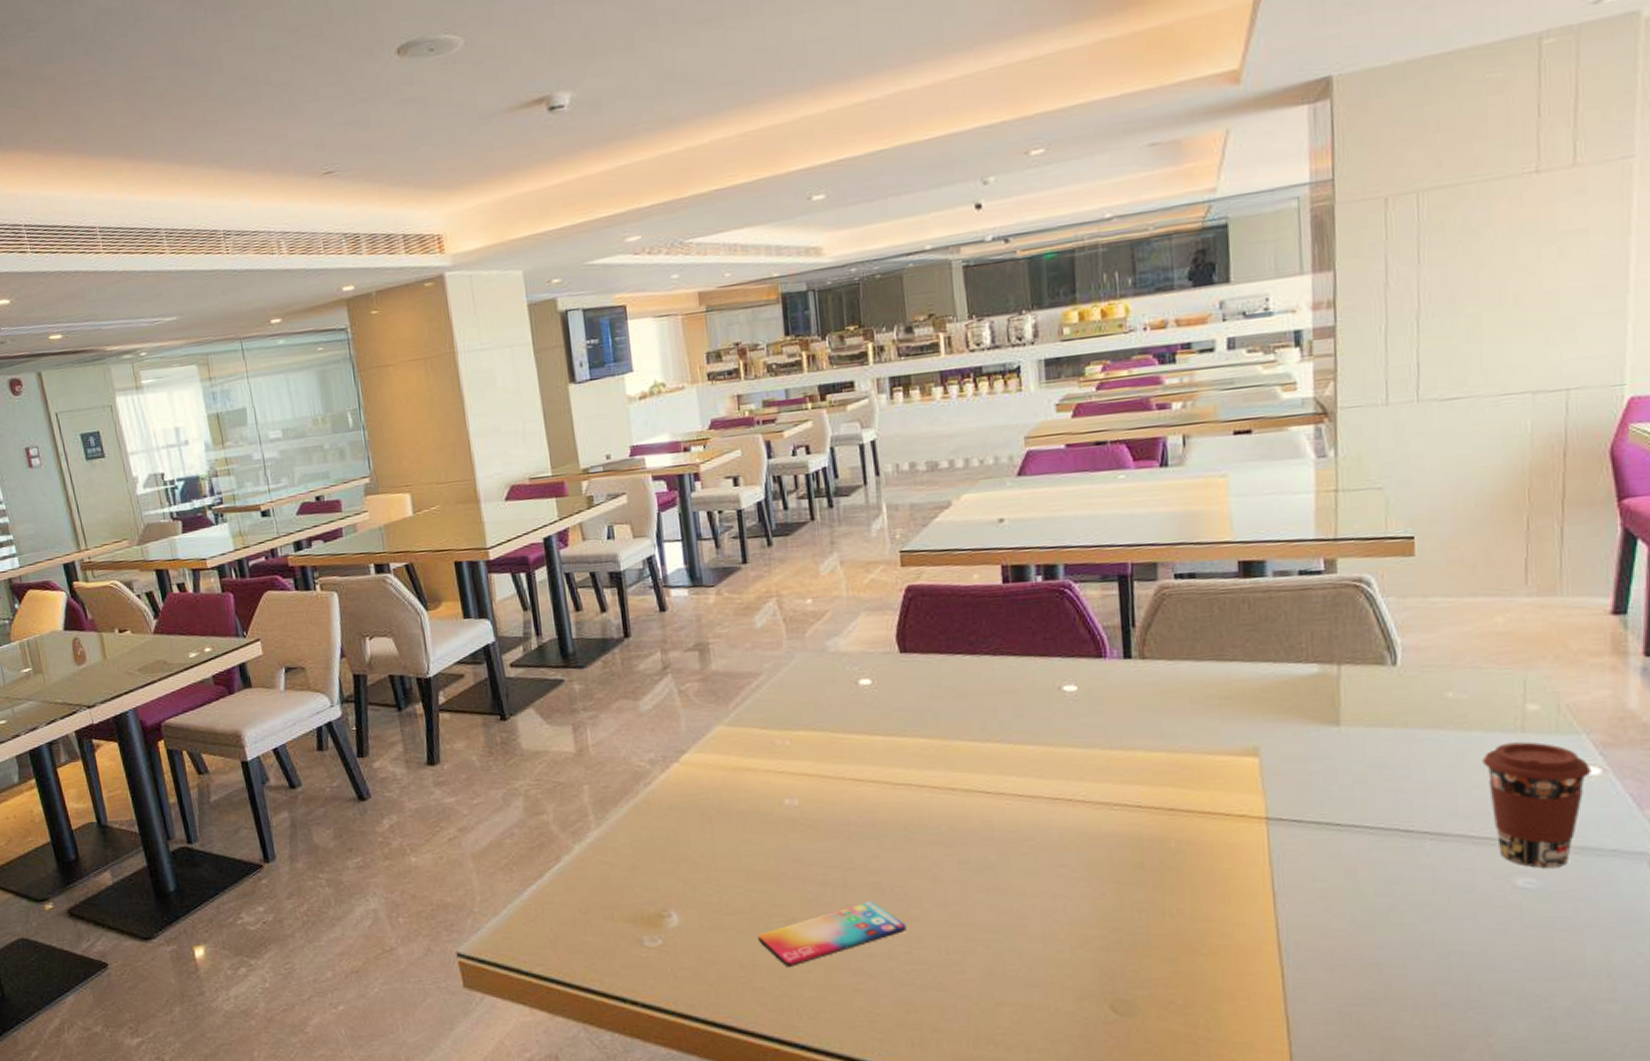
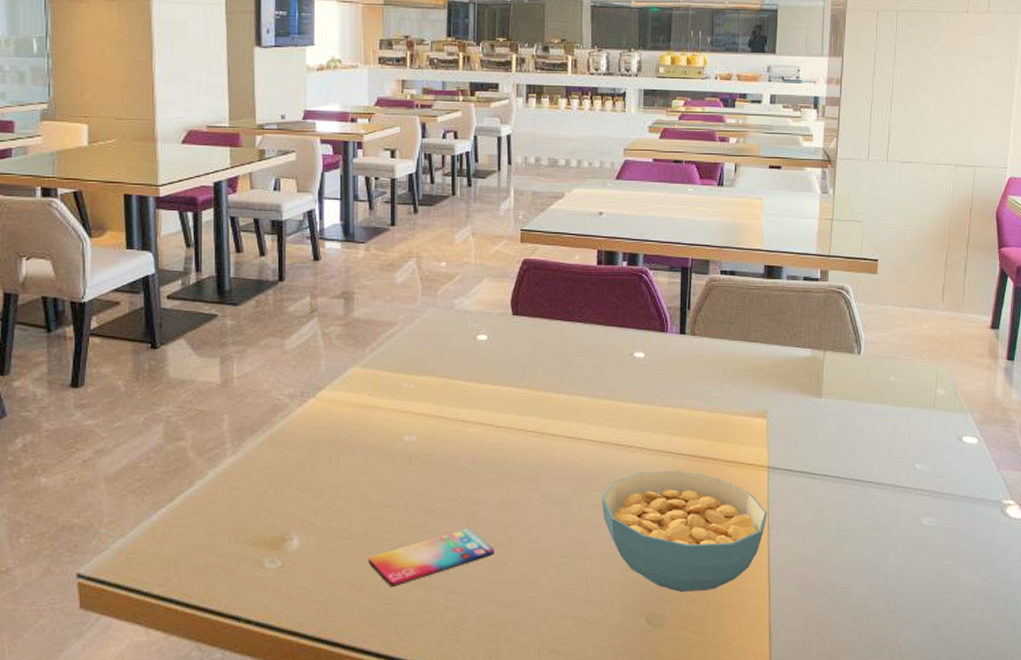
cereal bowl: none [1036,826,1272,976] -> present [601,470,768,593]
coffee cup: present [1482,741,1592,868] -> none [908,417,972,511]

